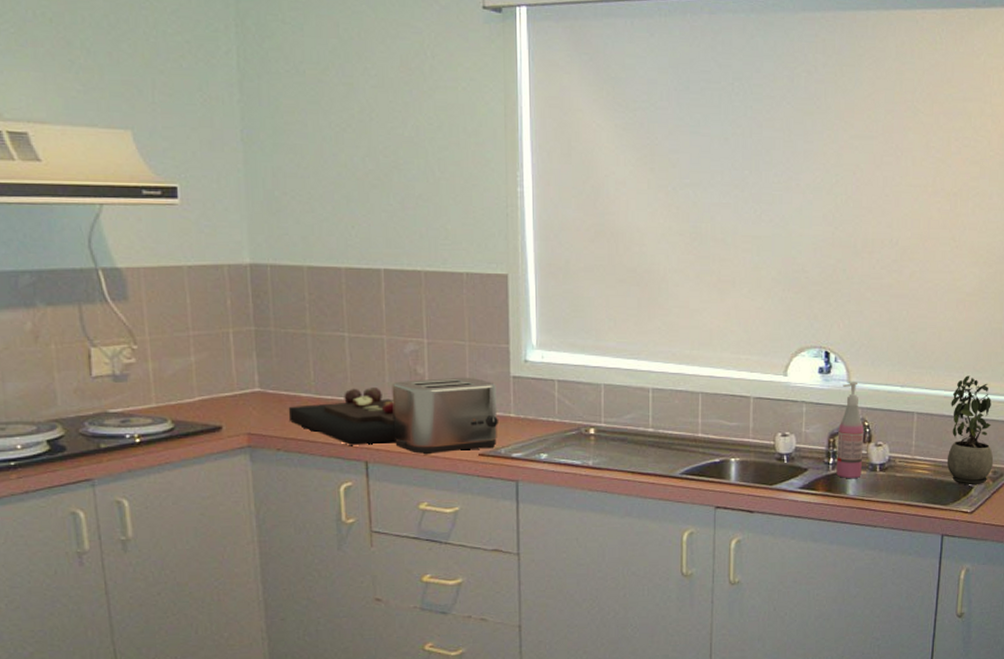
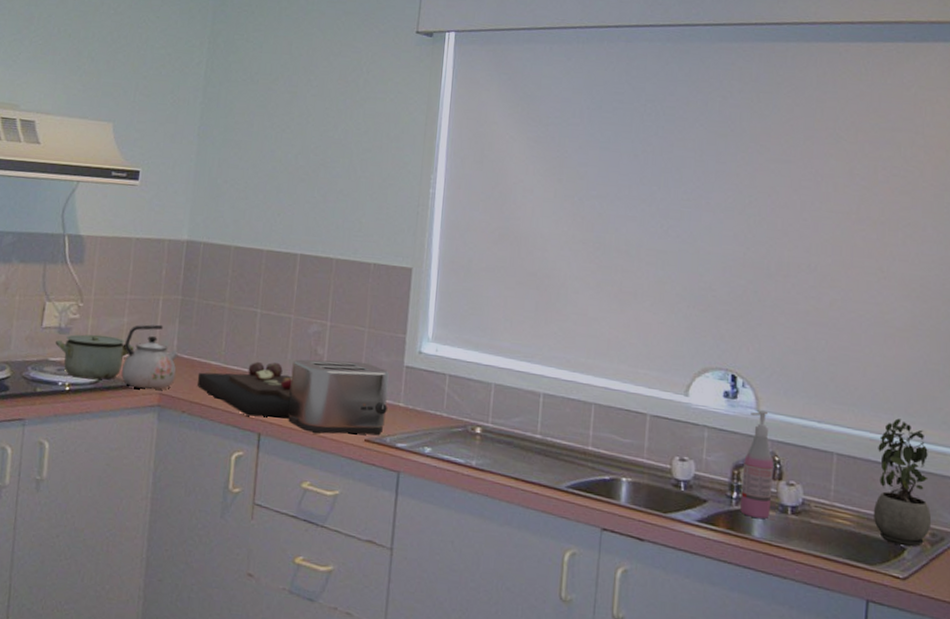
cooking pot: none [111,378,210,428] -> present [55,334,135,380]
kettle: none [196,360,263,431] -> present [121,324,178,390]

